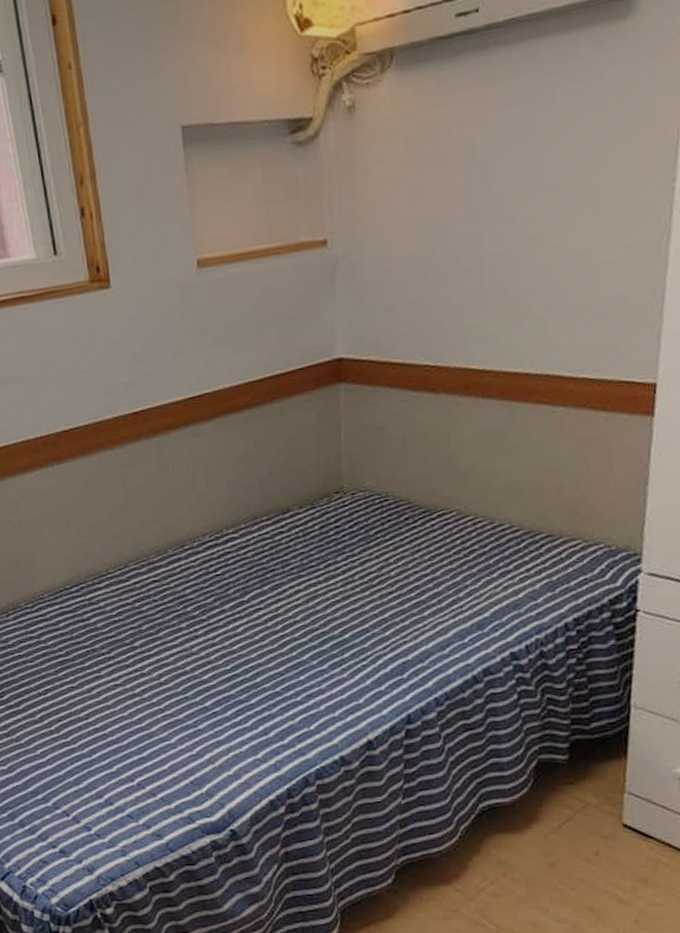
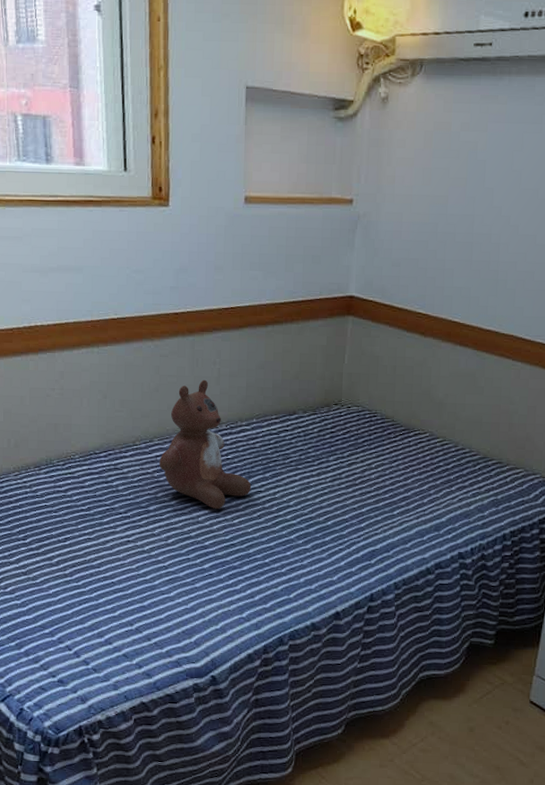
stuffed bear: none [138,486,249,637] -> present [159,379,252,510]

